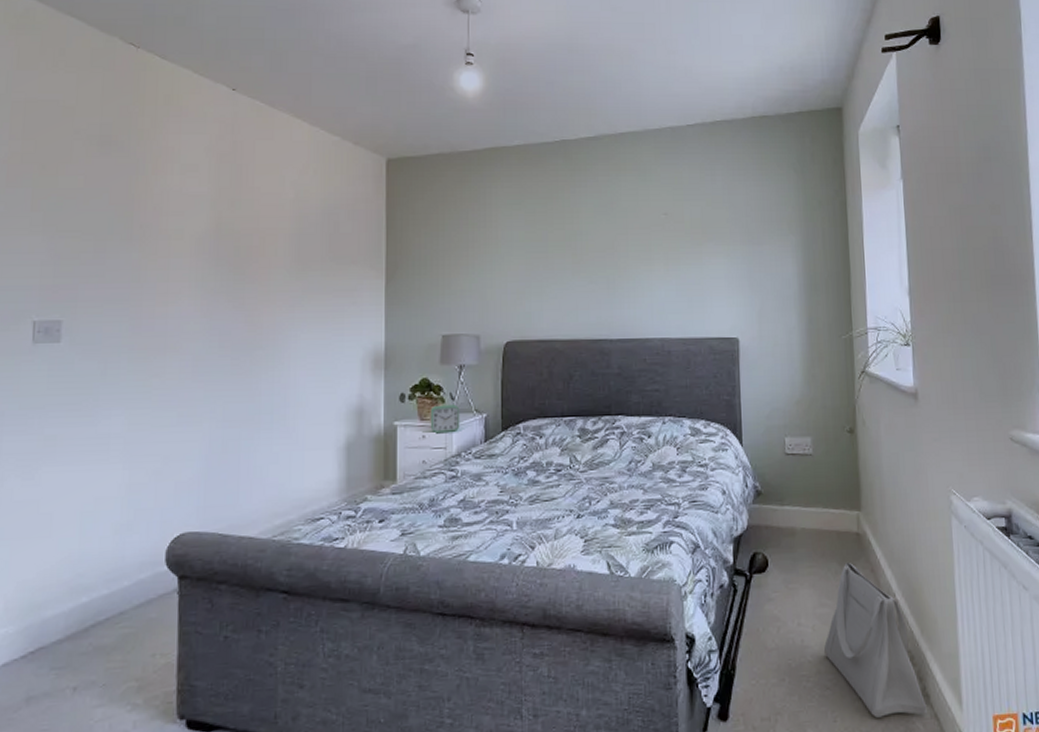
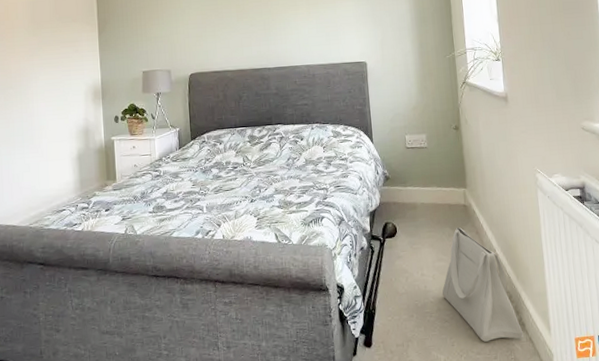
alarm clock: present [430,404,460,434] -> none [137,122,160,145]

